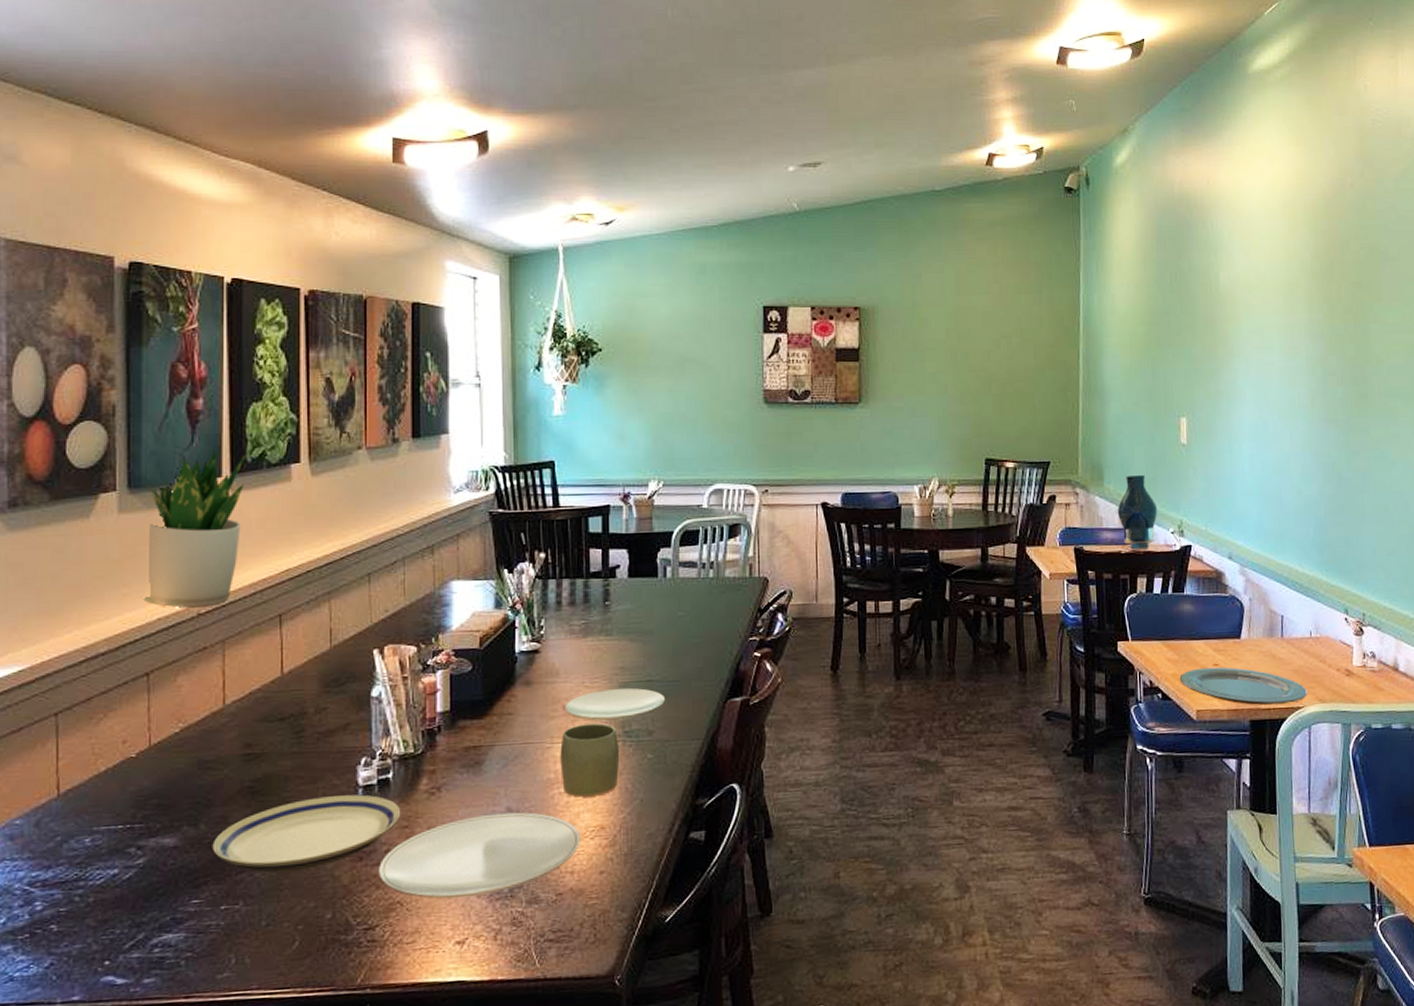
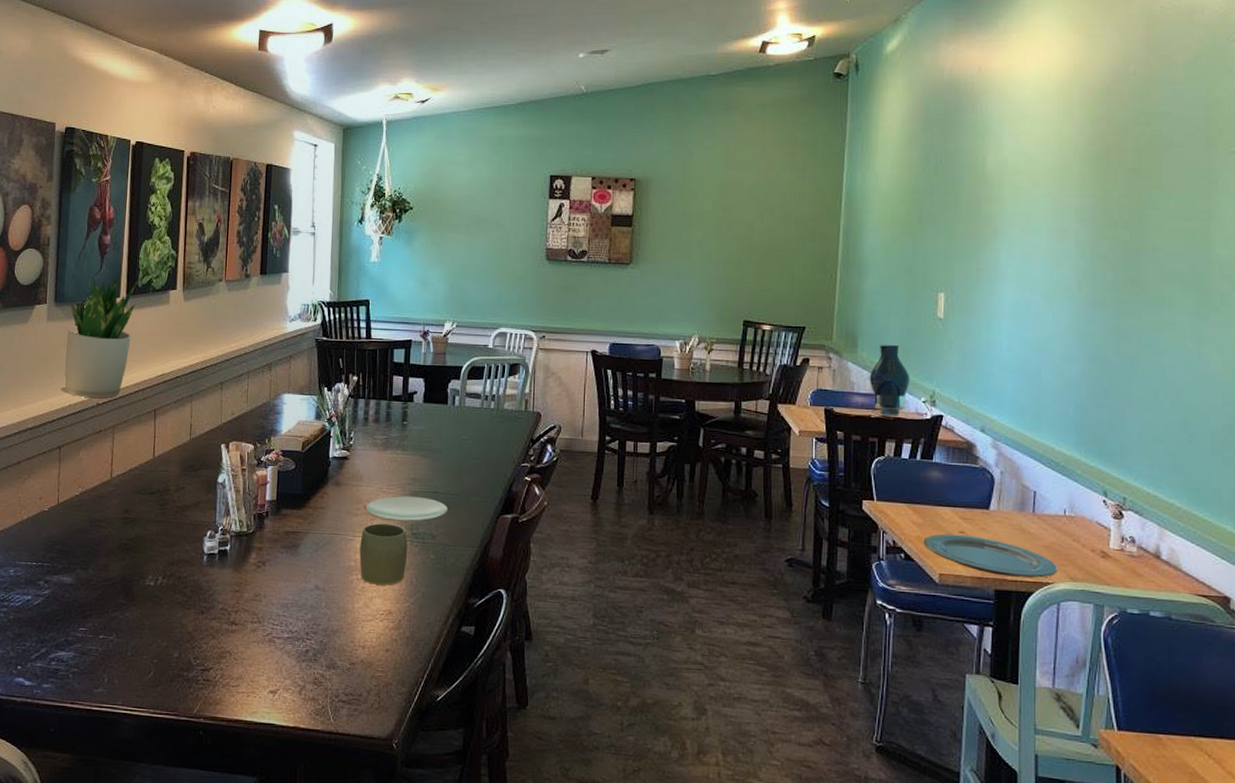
plate: present [212,794,401,873] -> none [96,558,235,615]
plate: present [379,812,581,899] -> none [215,589,373,656]

